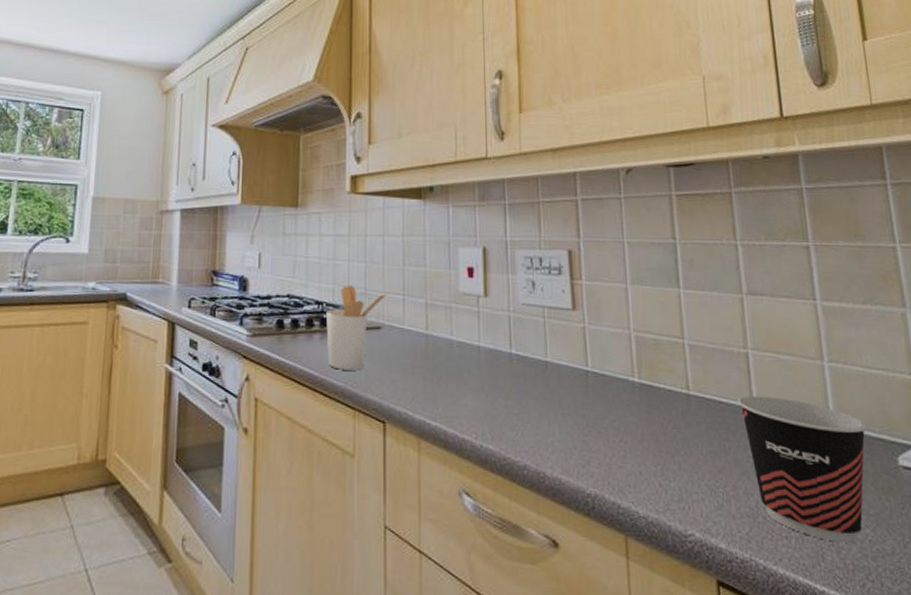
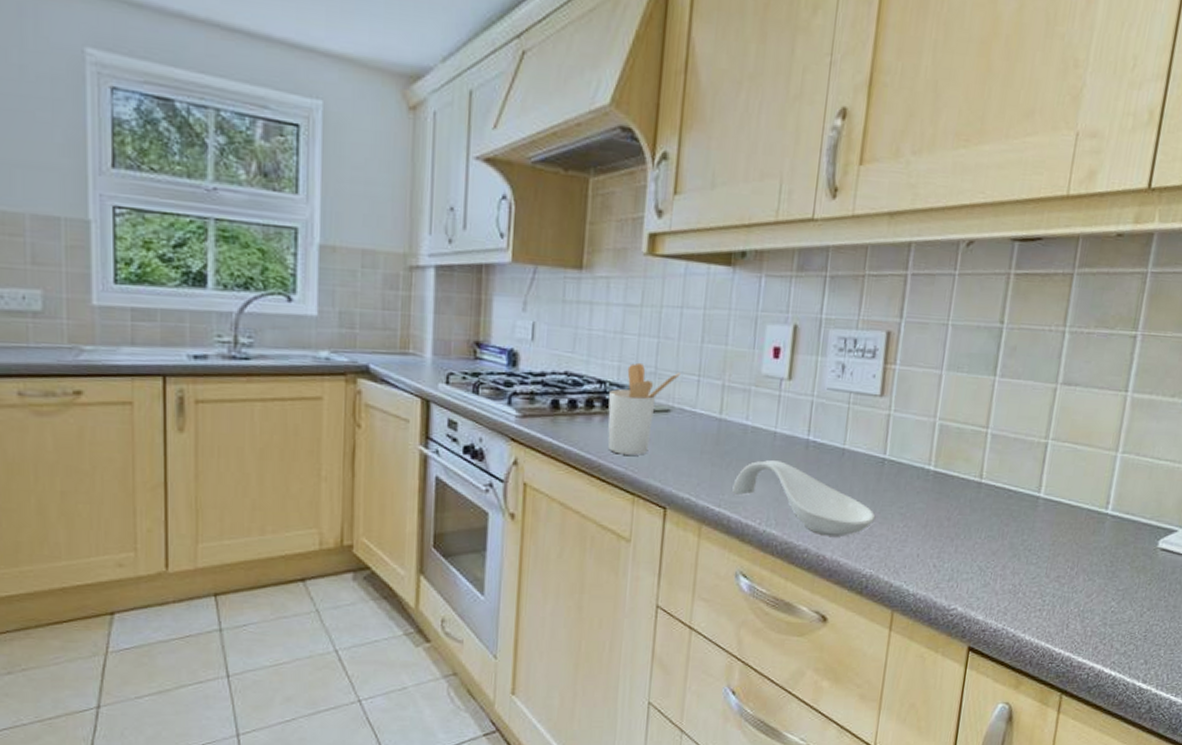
spoon rest: none [446,374,590,452] -> present [732,460,876,537]
cup: present [737,395,868,543] -> none [1025,484,1141,614]

